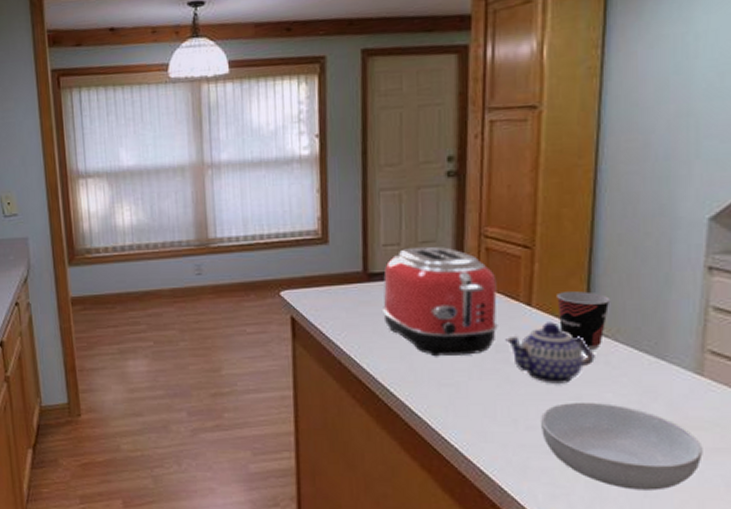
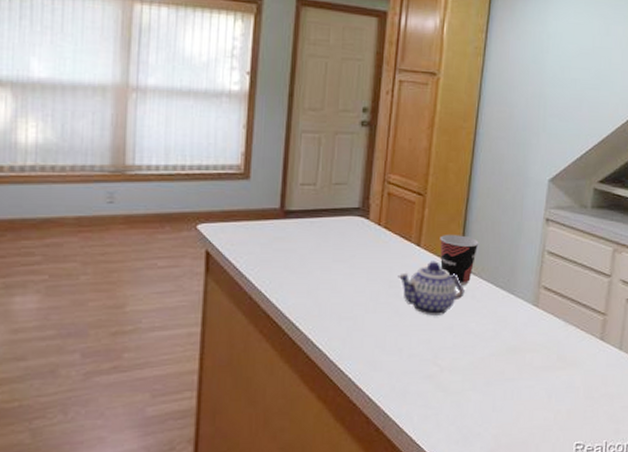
toaster: present [381,246,498,357] -> none [294,187,395,292]
serving bowl: present [540,401,703,491] -> none [419,331,535,406]

